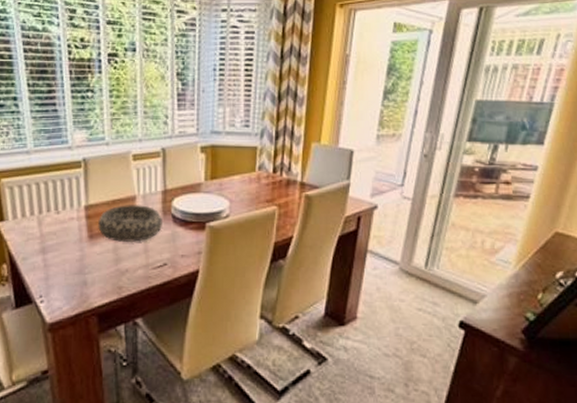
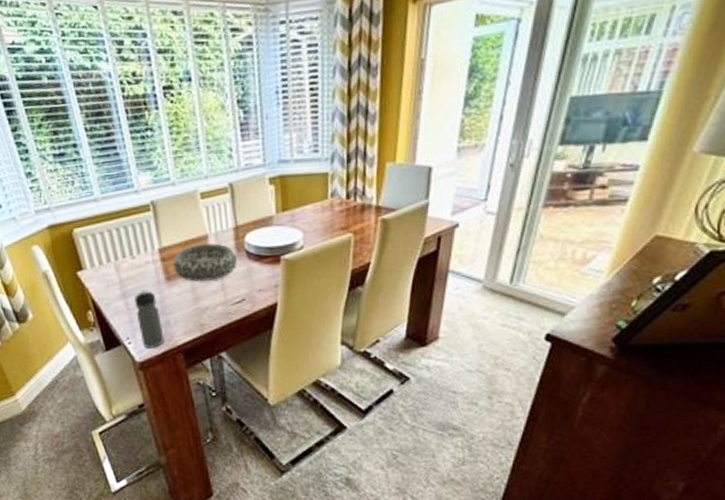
water bottle: none [53,246,79,309] -> present [135,290,164,348]

